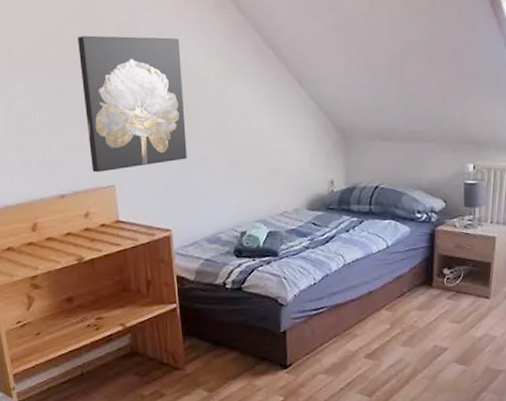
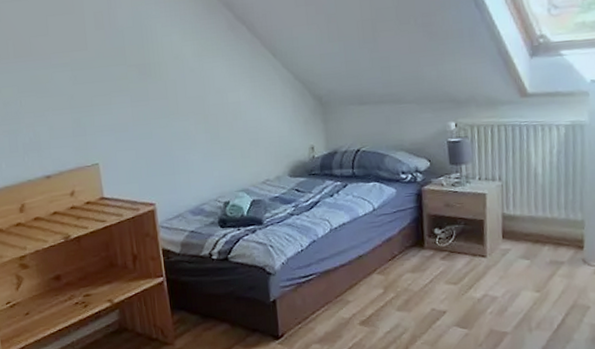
wall art: present [78,35,187,173] -> none [60,21,168,152]

